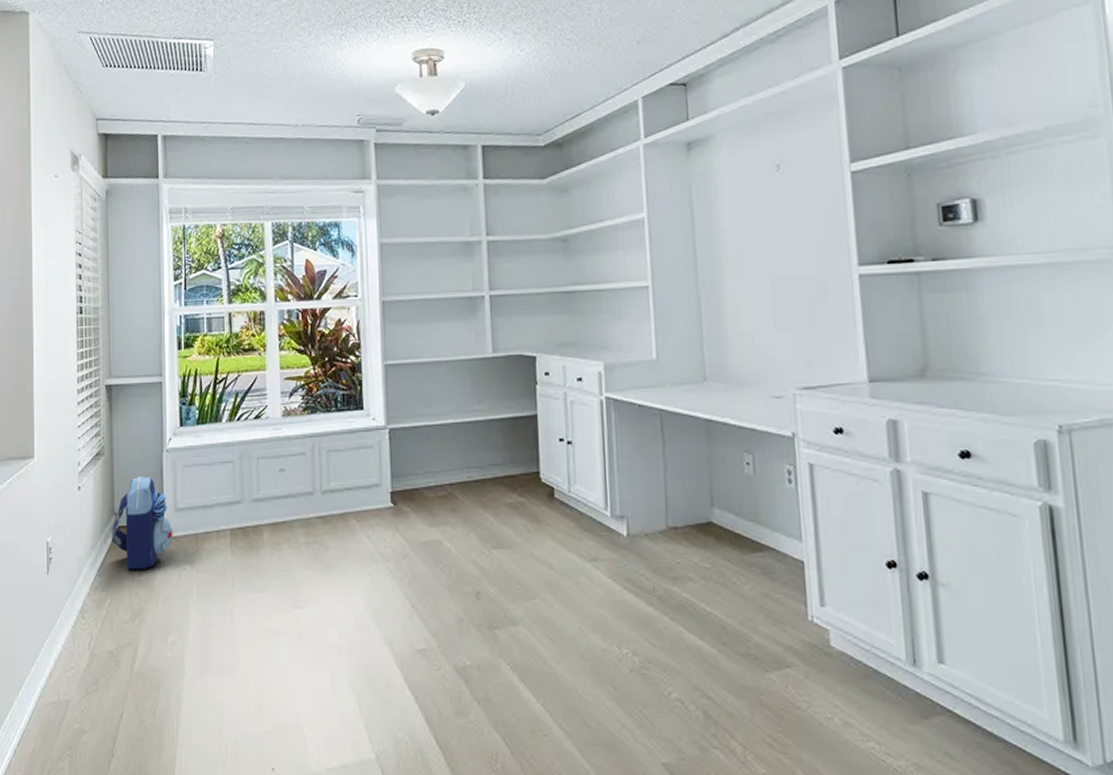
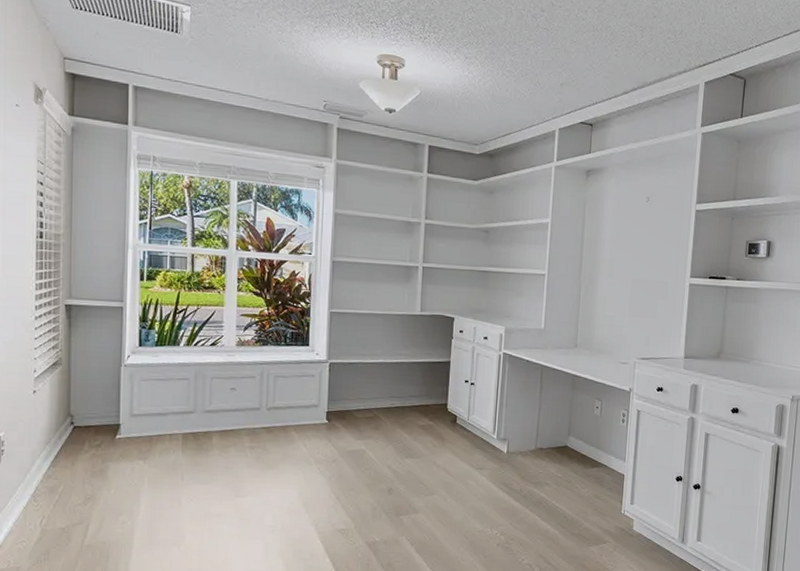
backpack: present [111,476,173,570] -> none [66,385,128,463]

